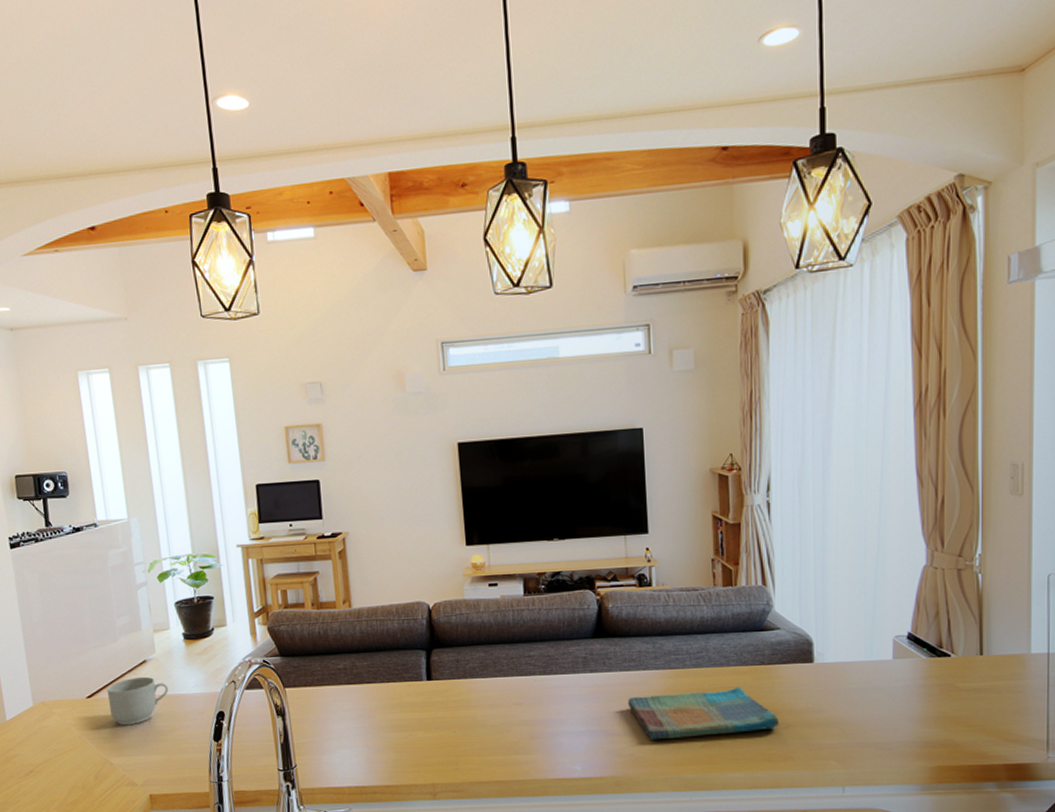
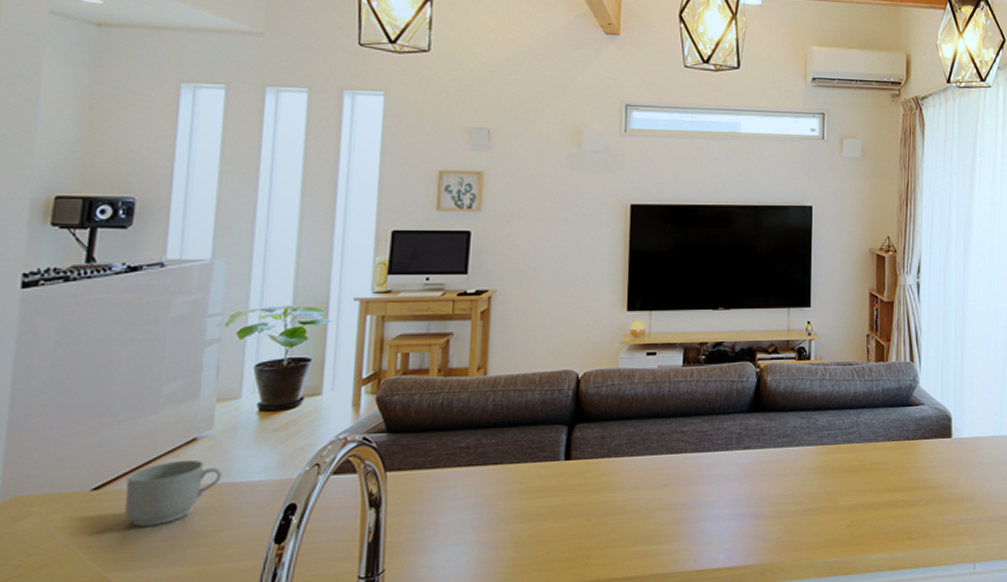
dish towel: present [627,687,779,740] -> none [778,462,920,522]

